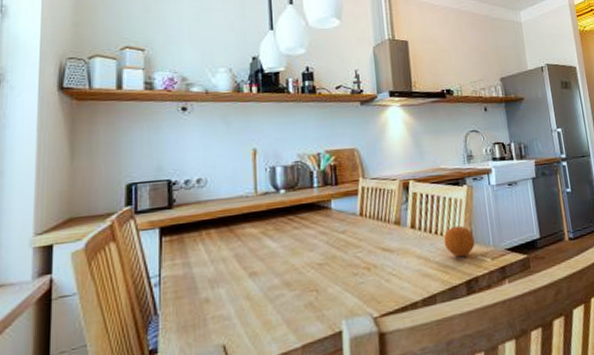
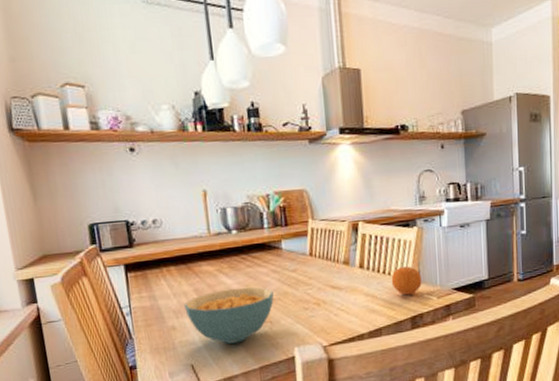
cereal bowl: none [222,250,321,318] -> present [184,287,274,344]

